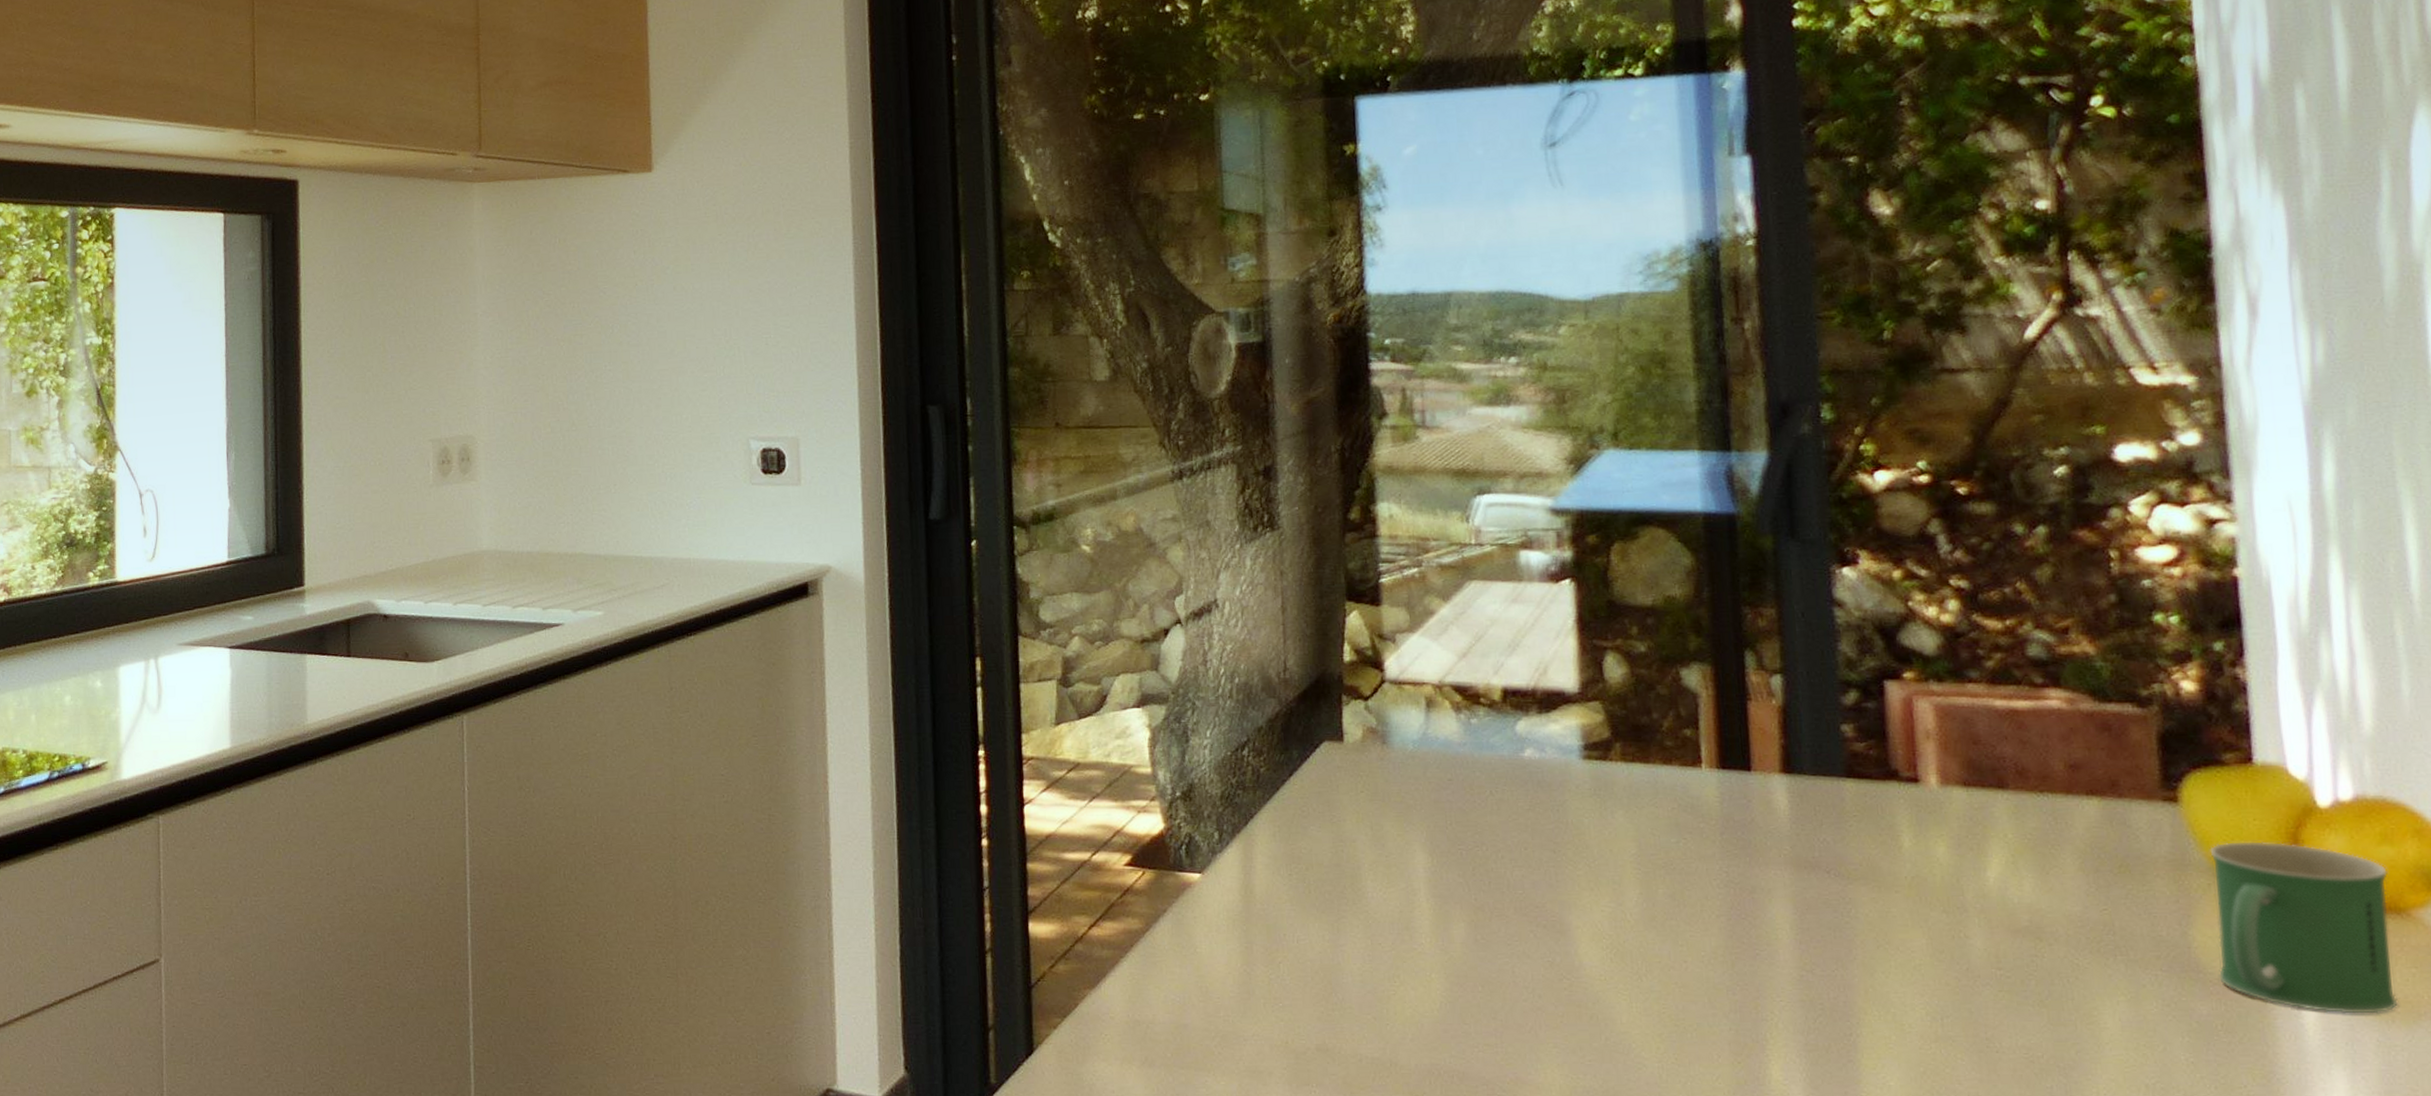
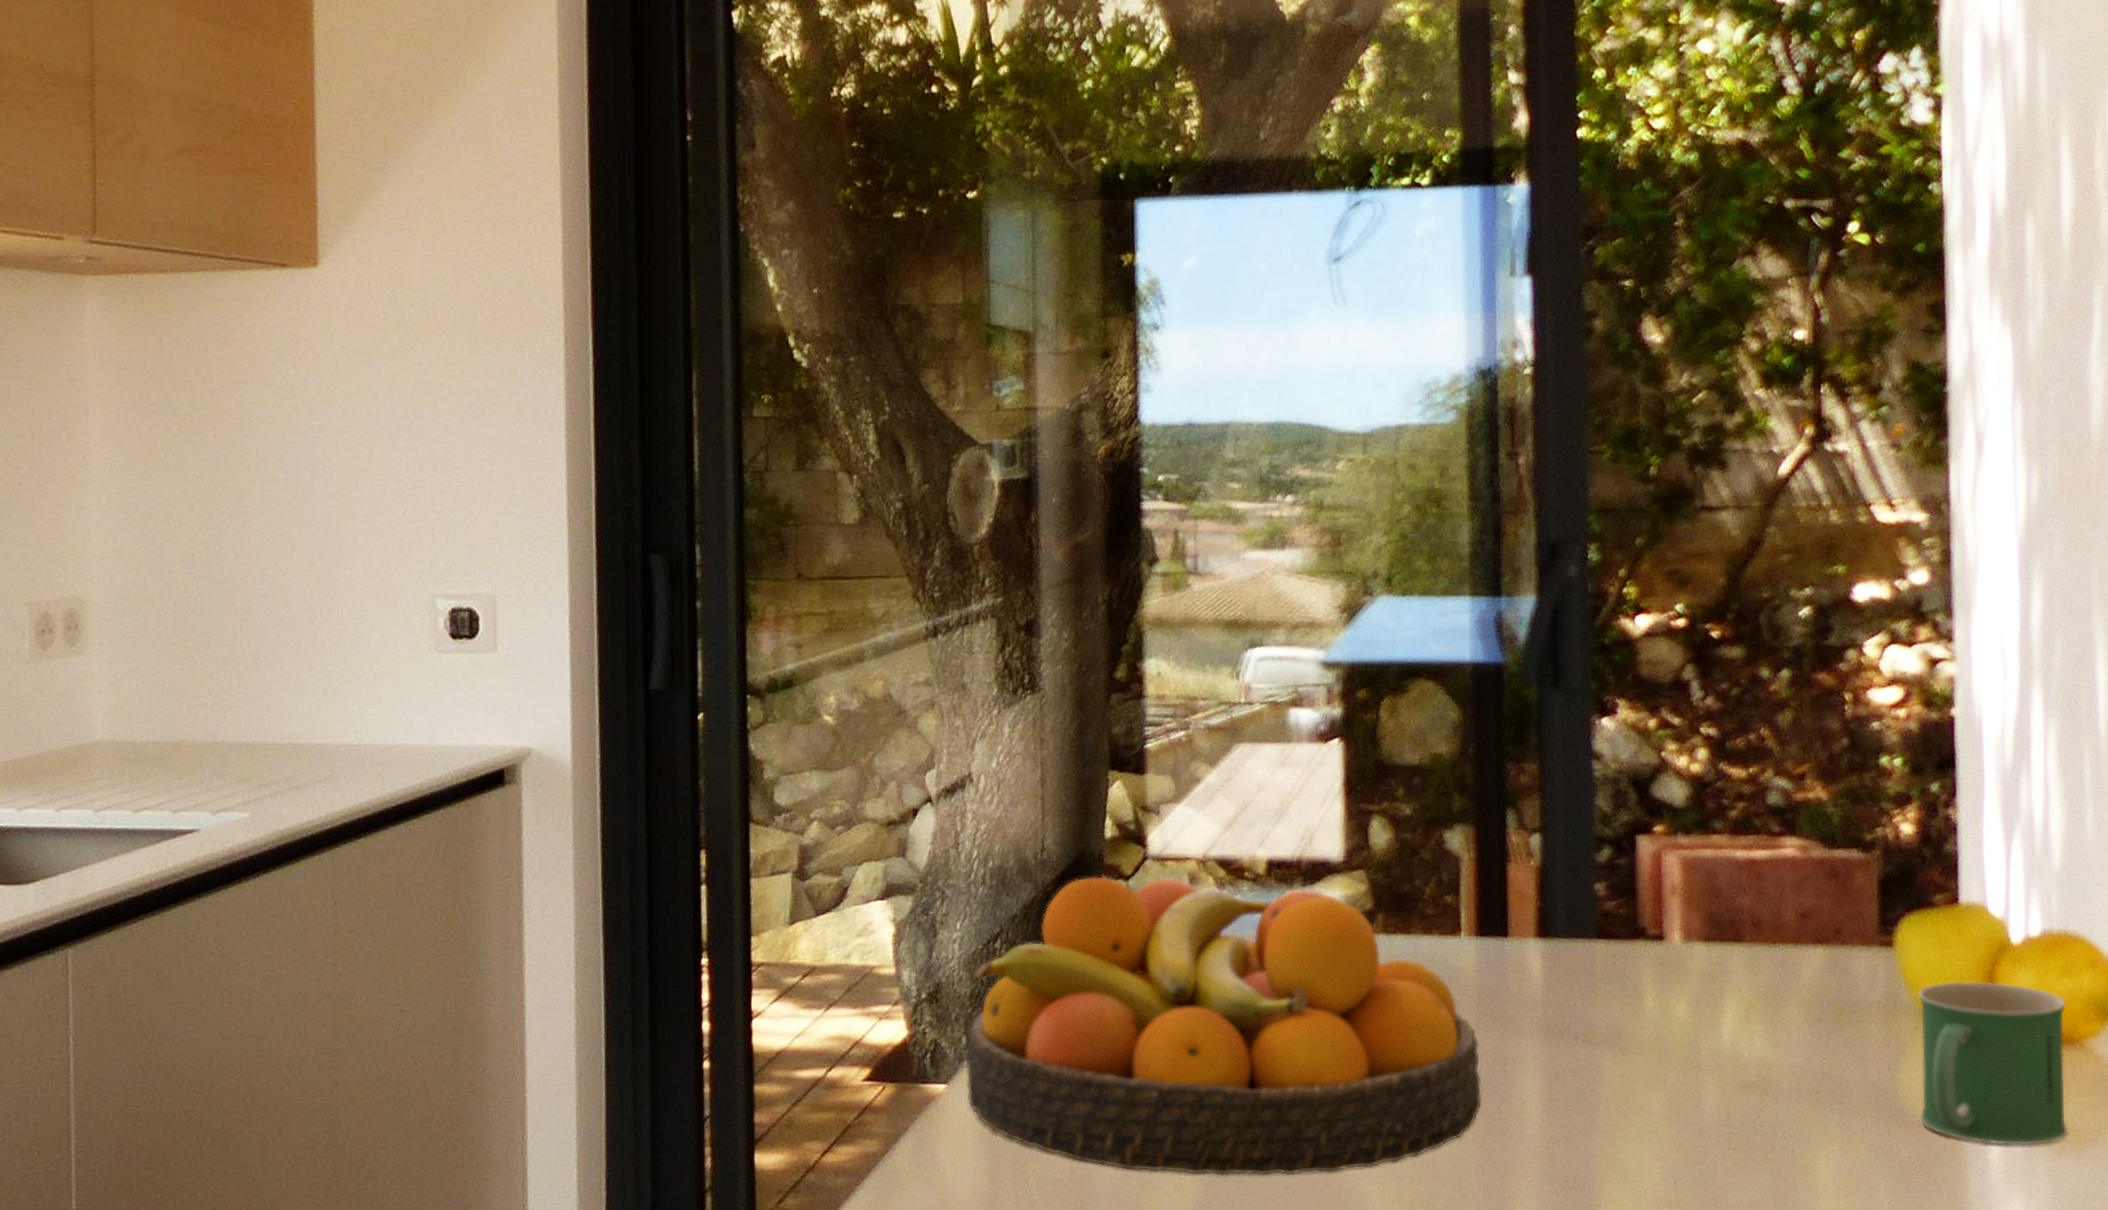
fruit bowl: none [1217,696,1730,982] -> present [965,876,1482,1176]

